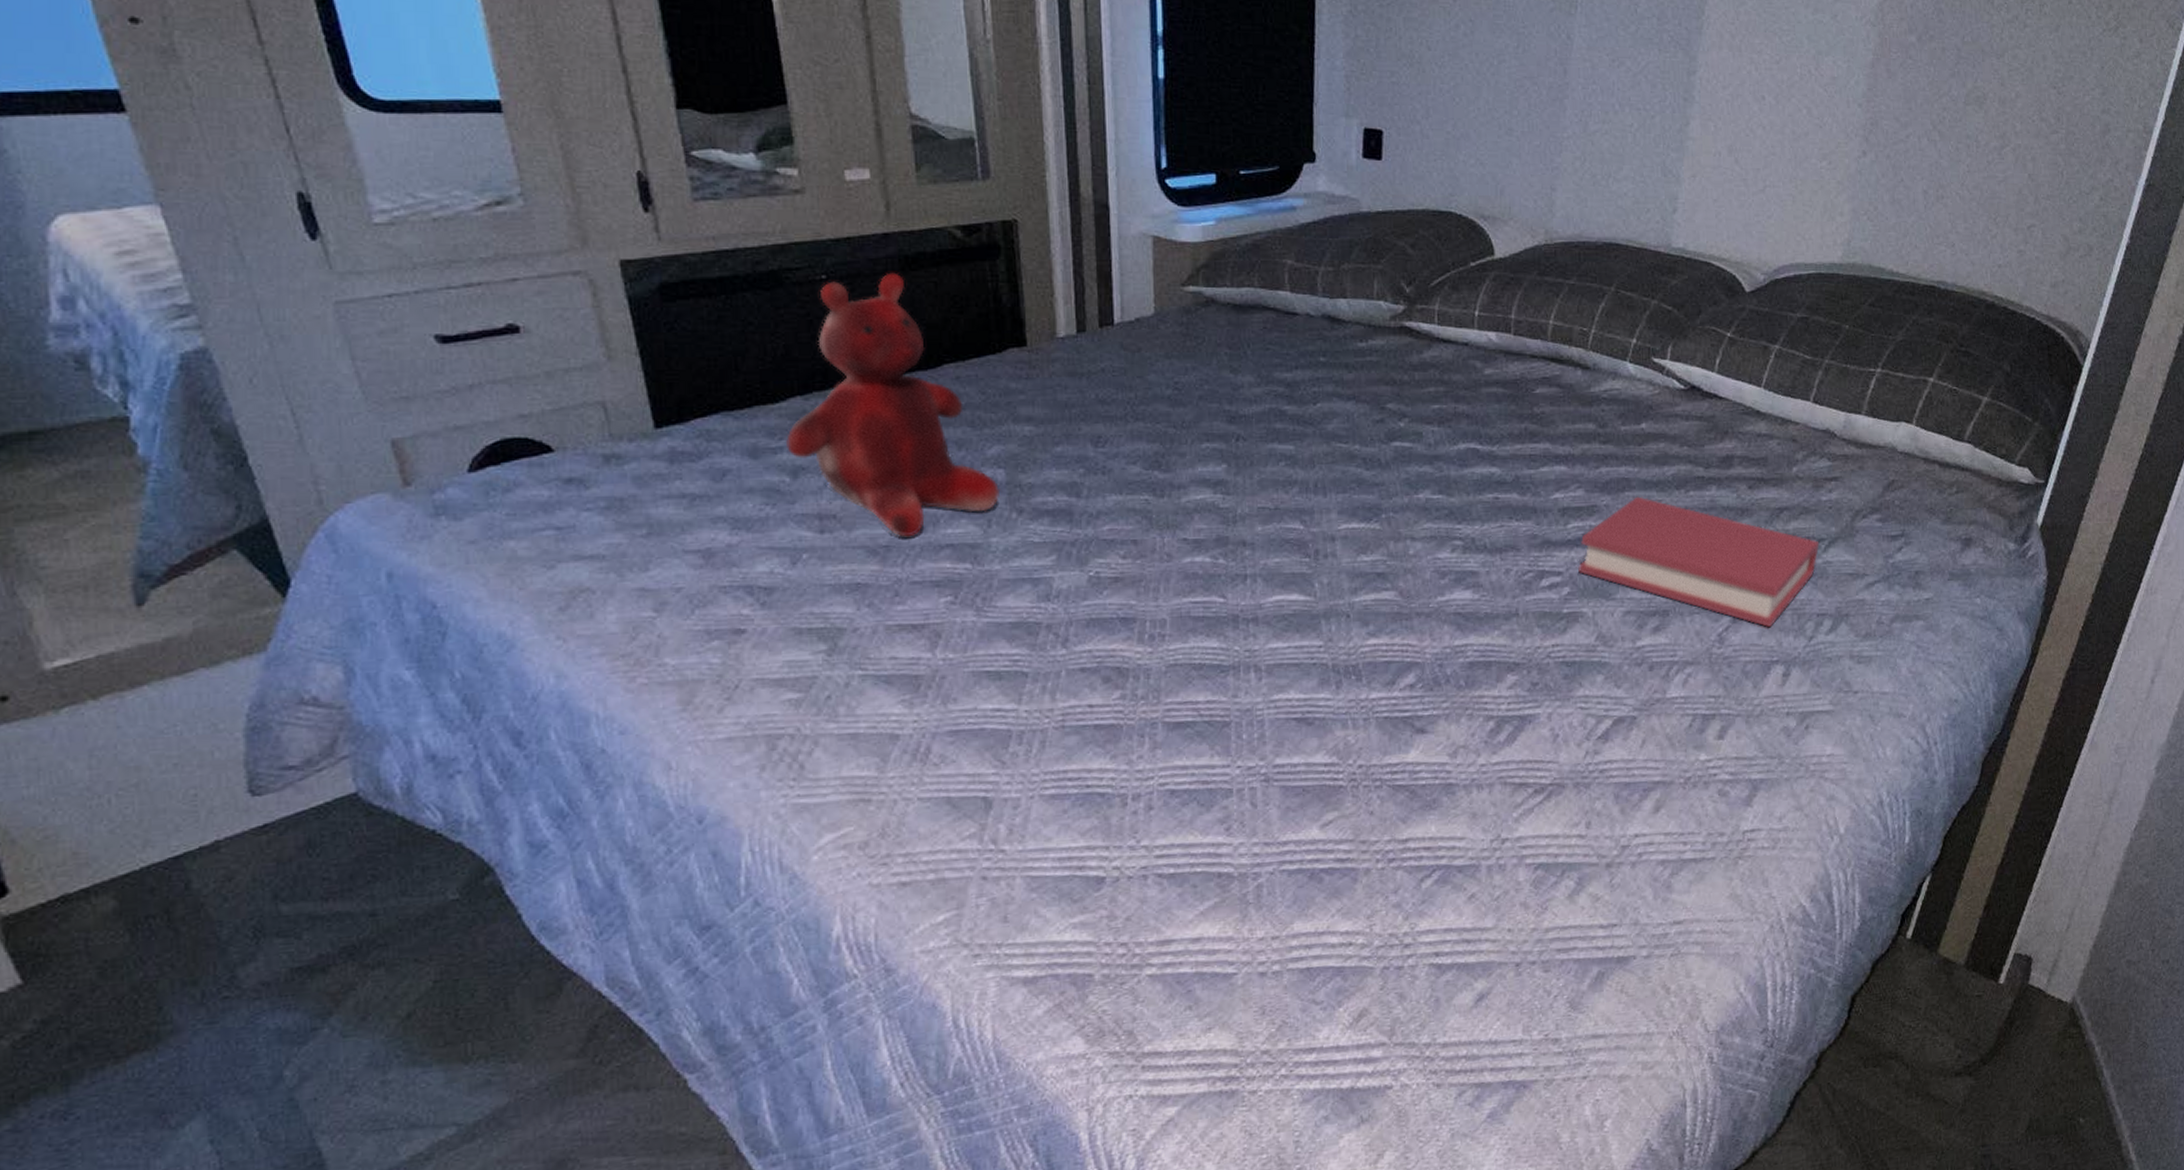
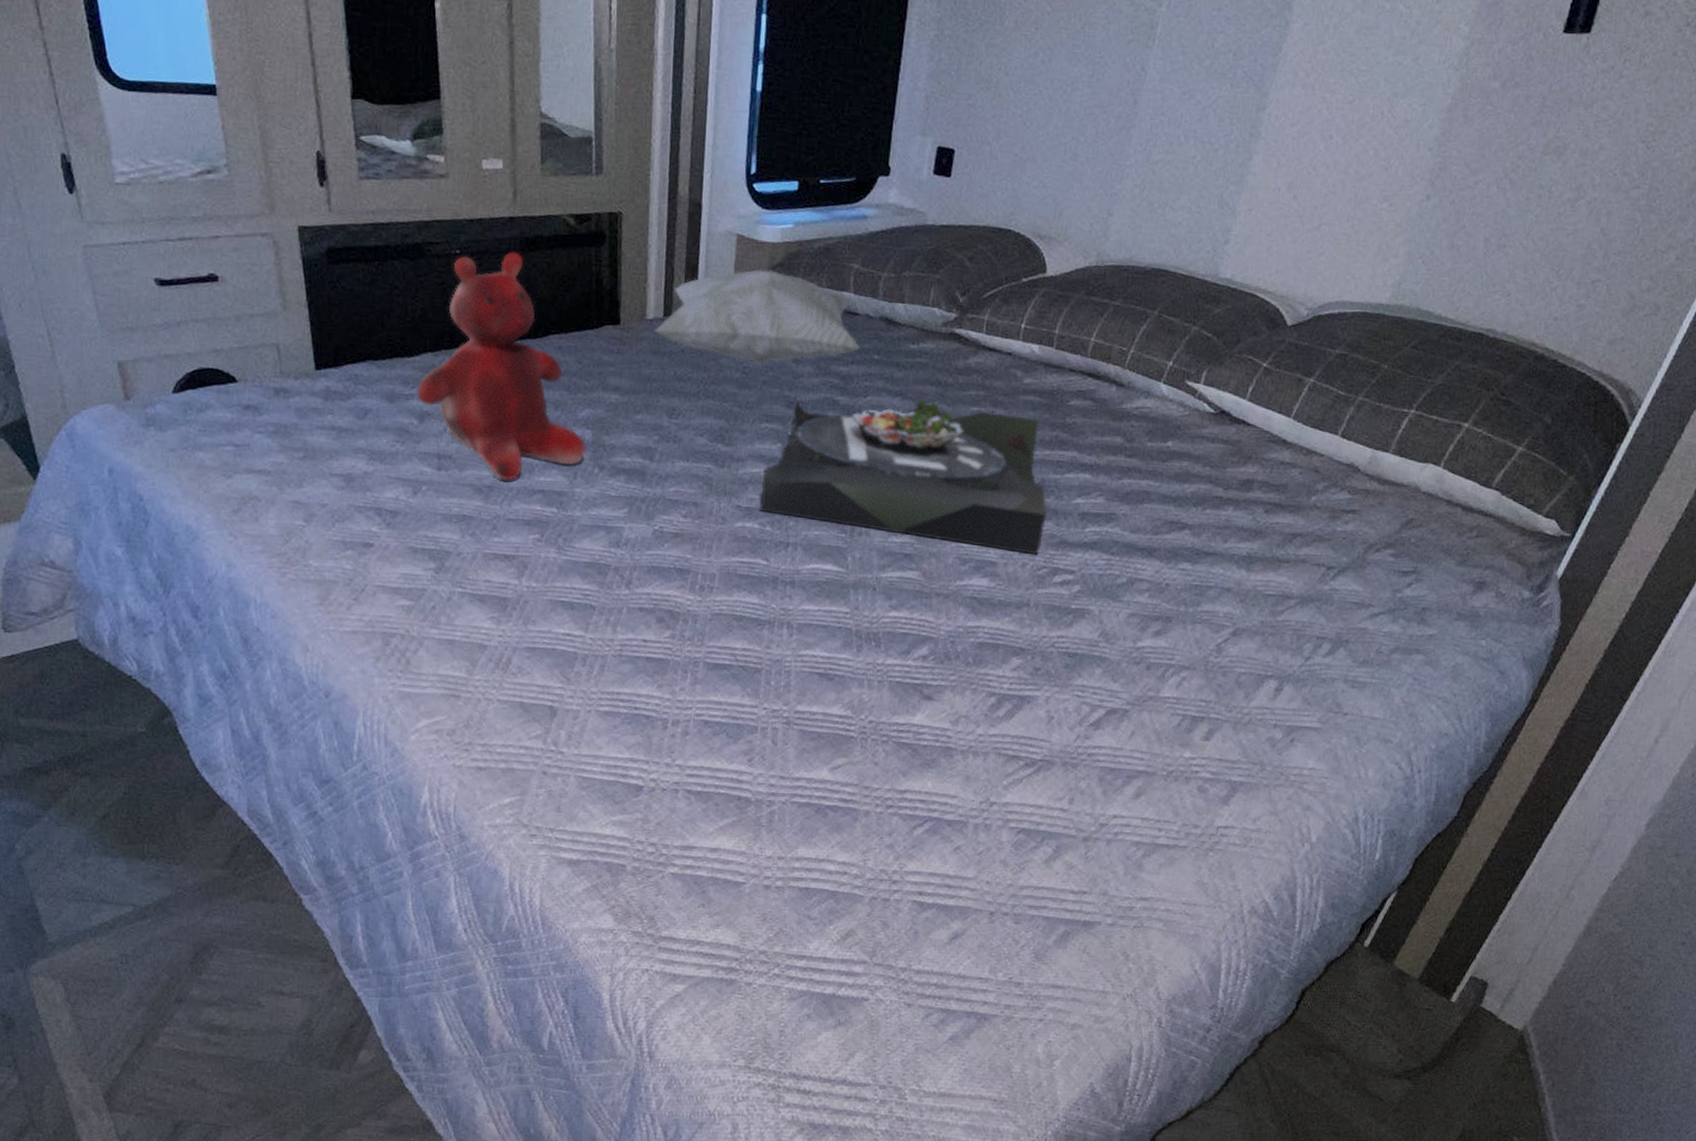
decorative pillow: none [1068,273,1303,378] -> present [654,269,860,365]
serving tray: none [1208,401,1525,559] -> present [759,399,1047,555]
hardback book: present [1578,496,1820,628] -> none [1090,509,1329,645]

